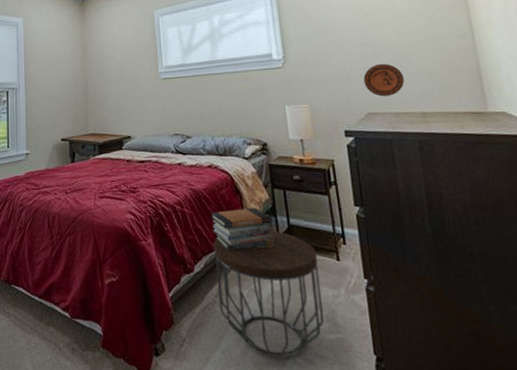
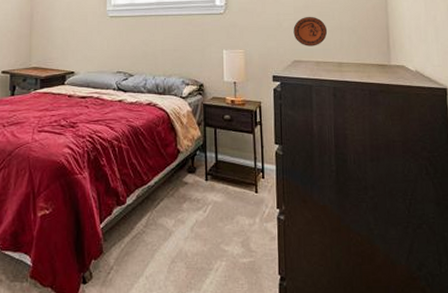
book stack: present [210,208,275,251] -> none [146,144,202,184]
side table: present [213,231,325,356] -> none [146,166,240,279]

